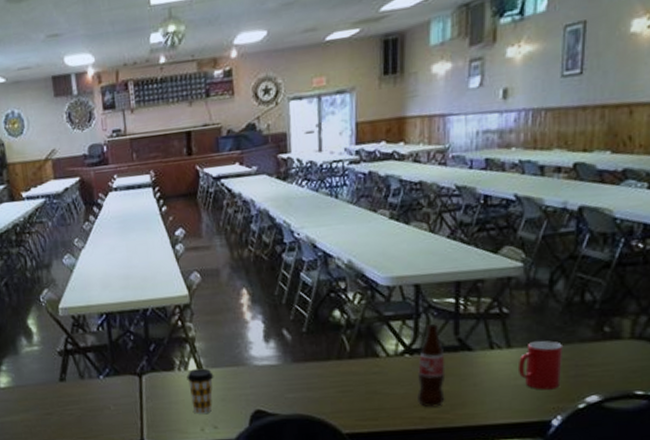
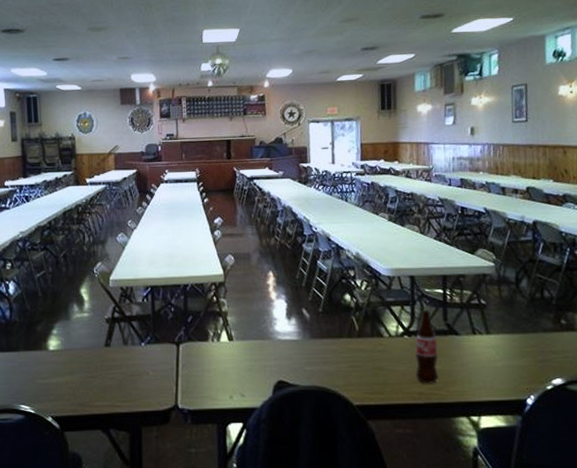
coffee cup: present [186,368,214,414] -> none [219,340,243,382]
cup: present [519,340,564,390] -> none [496,328,531,372]

